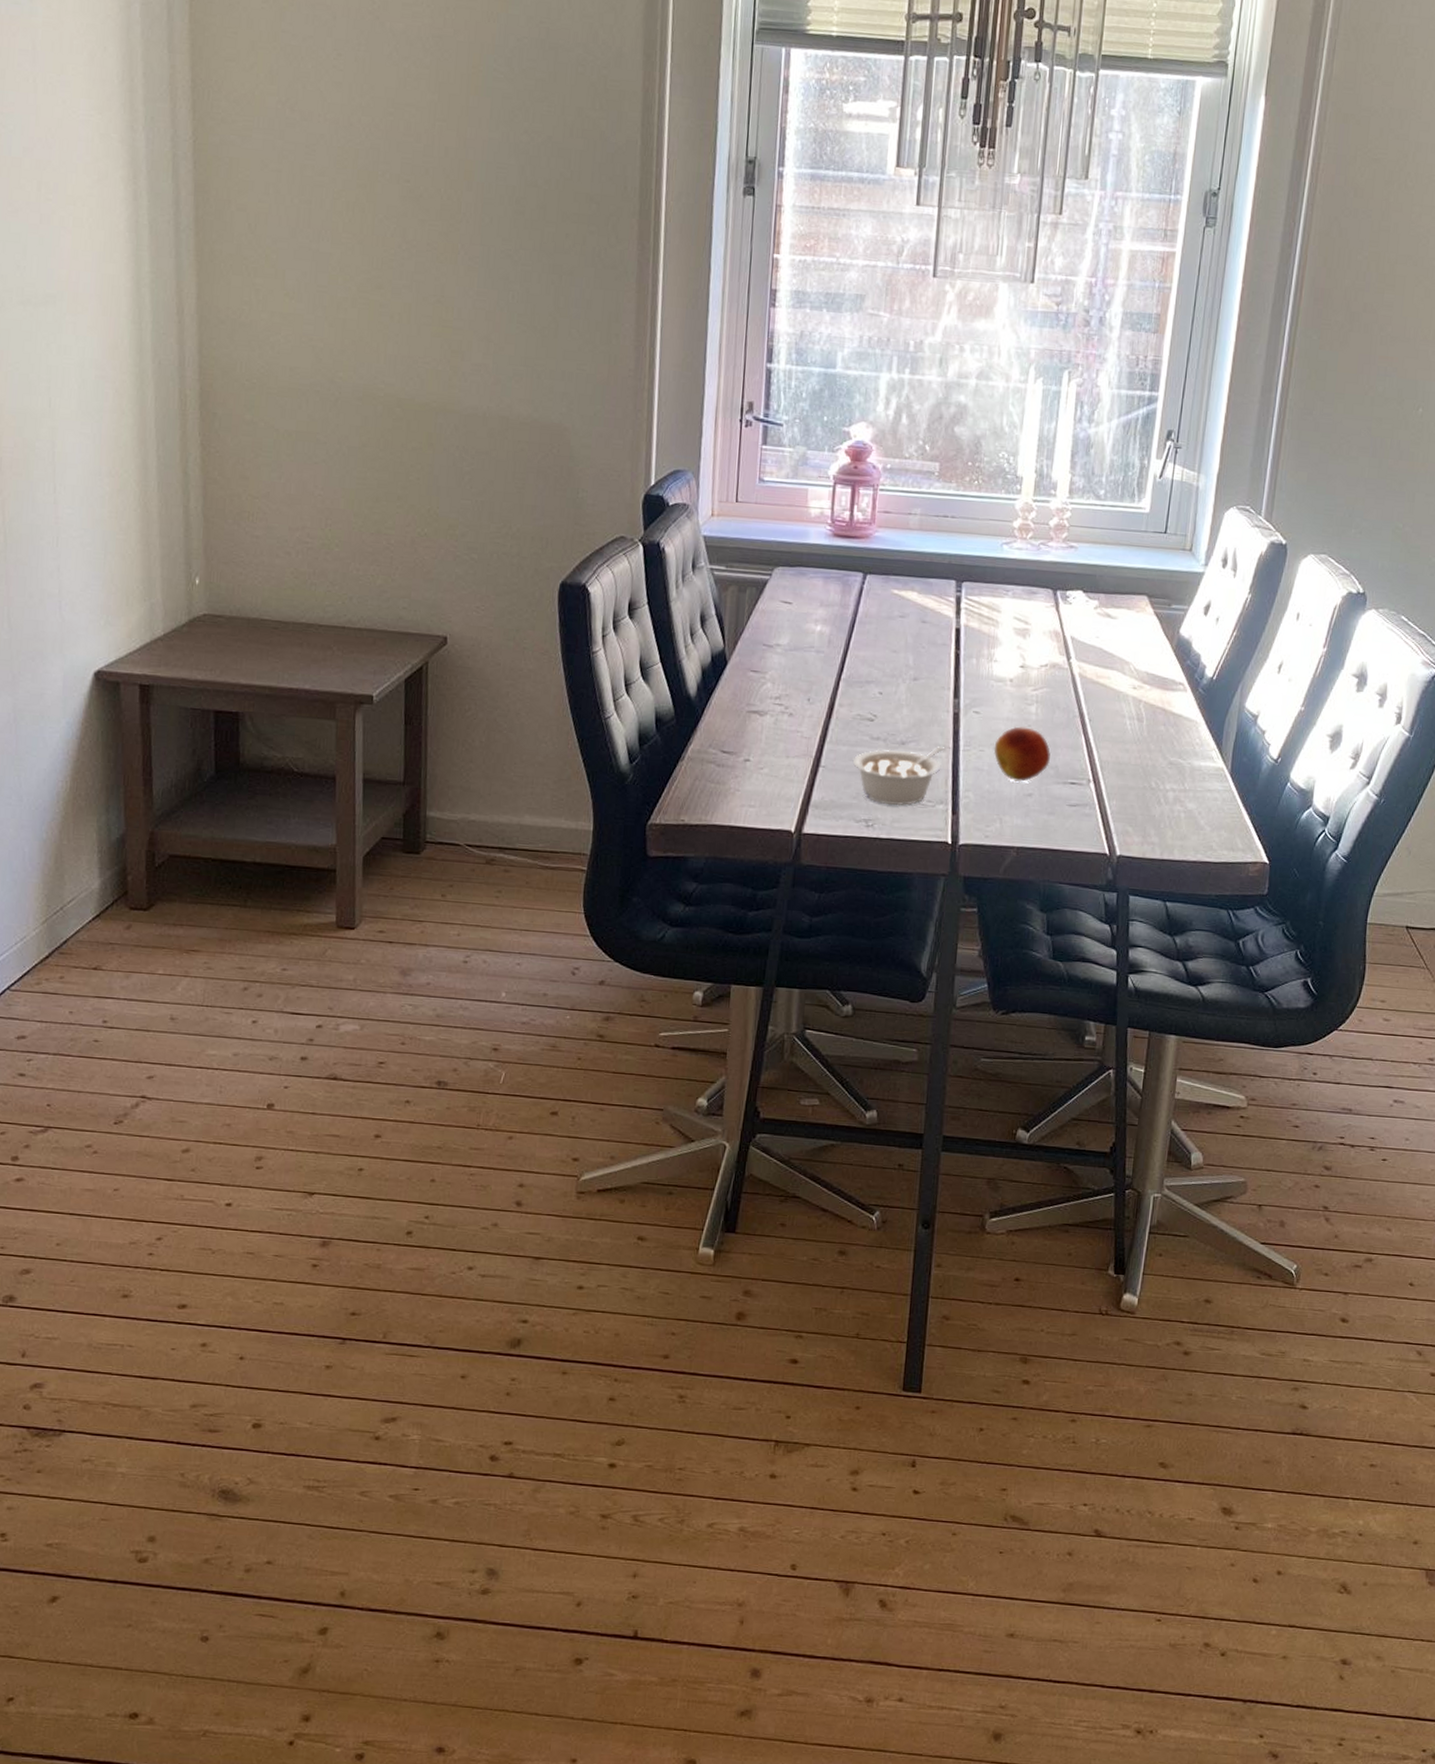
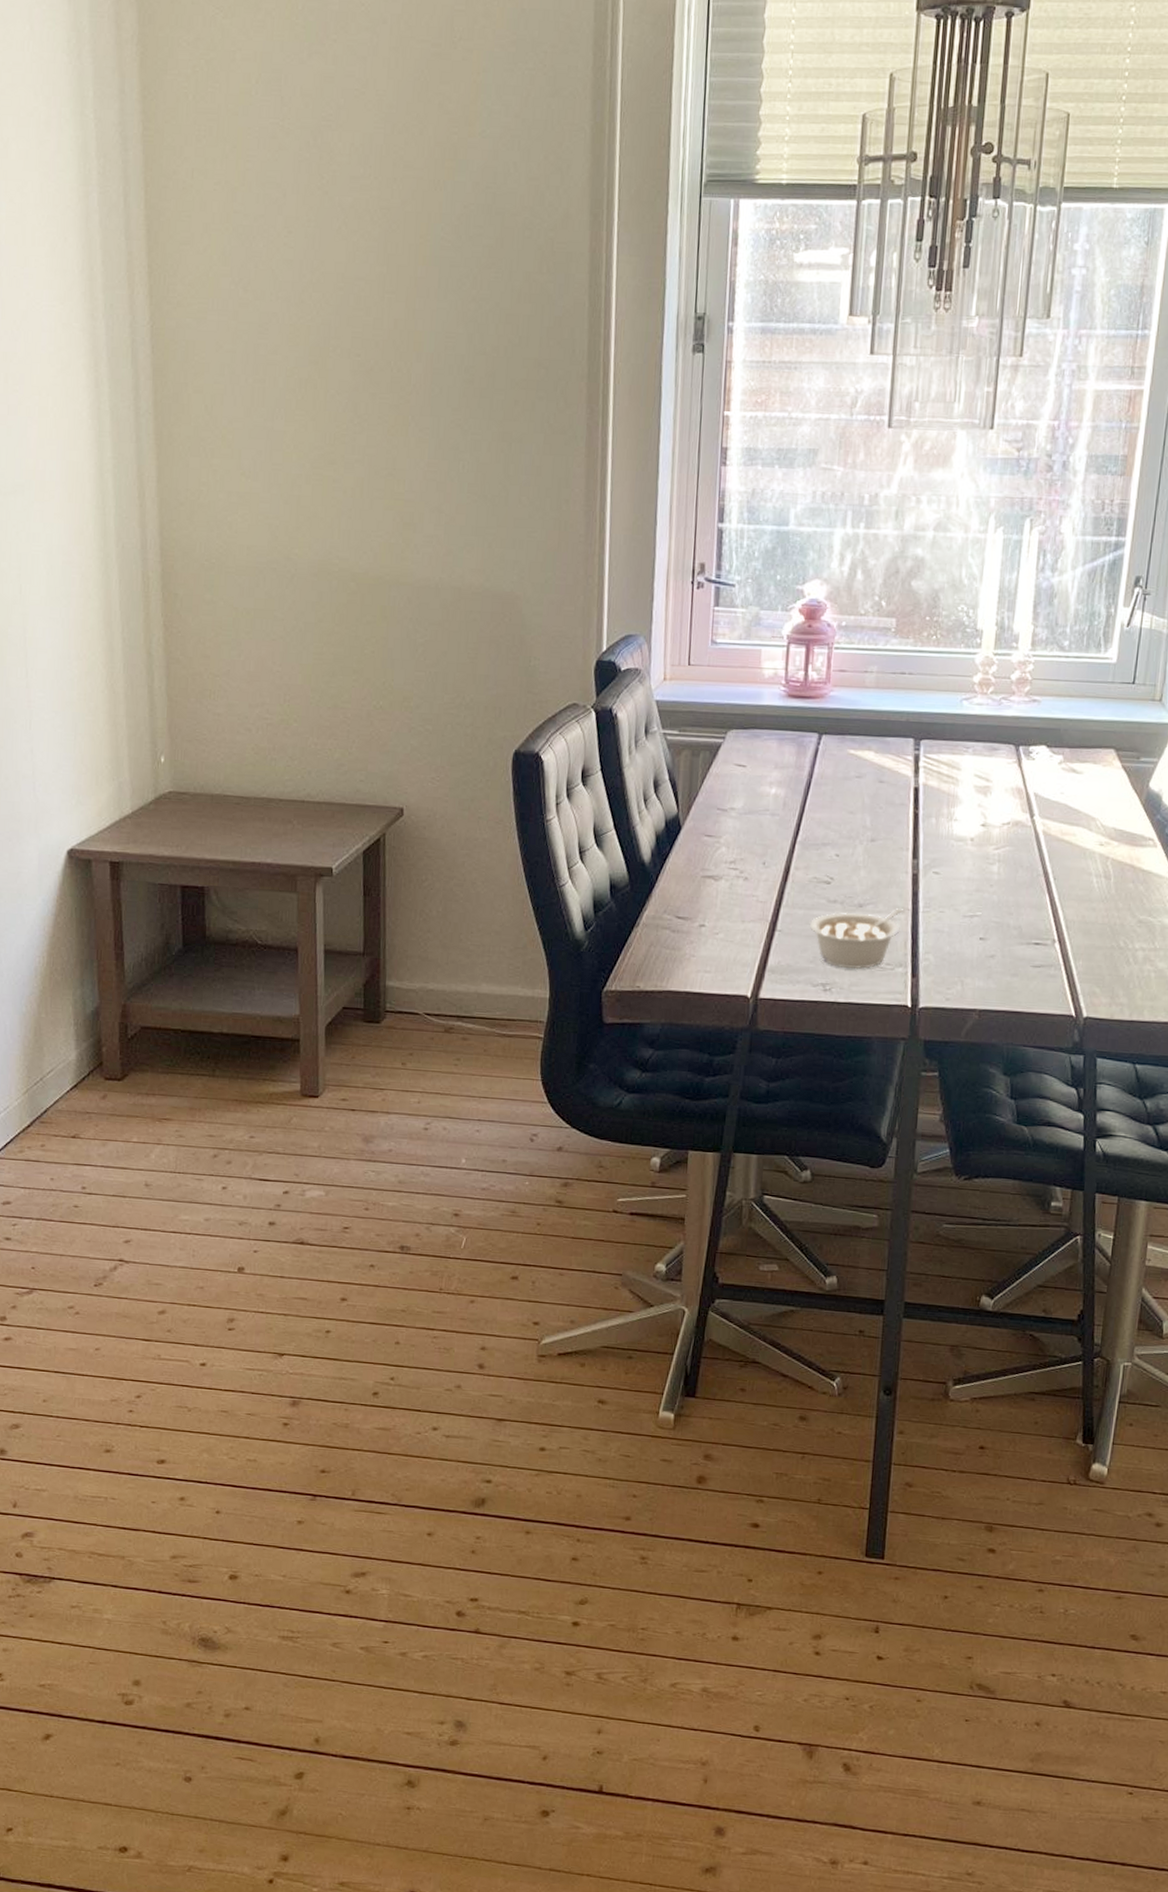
fruit: present [993,726,1050,783] -> none [954,886,1013,944]

